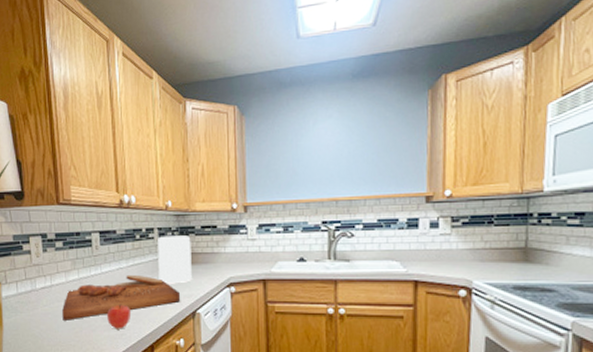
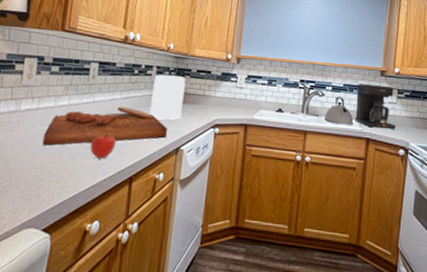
kettle: none [357,235,395,268] -> present [324,96,354,126]
coffee maker: none [395,214,452,268] -> present [355,83,396,130]

